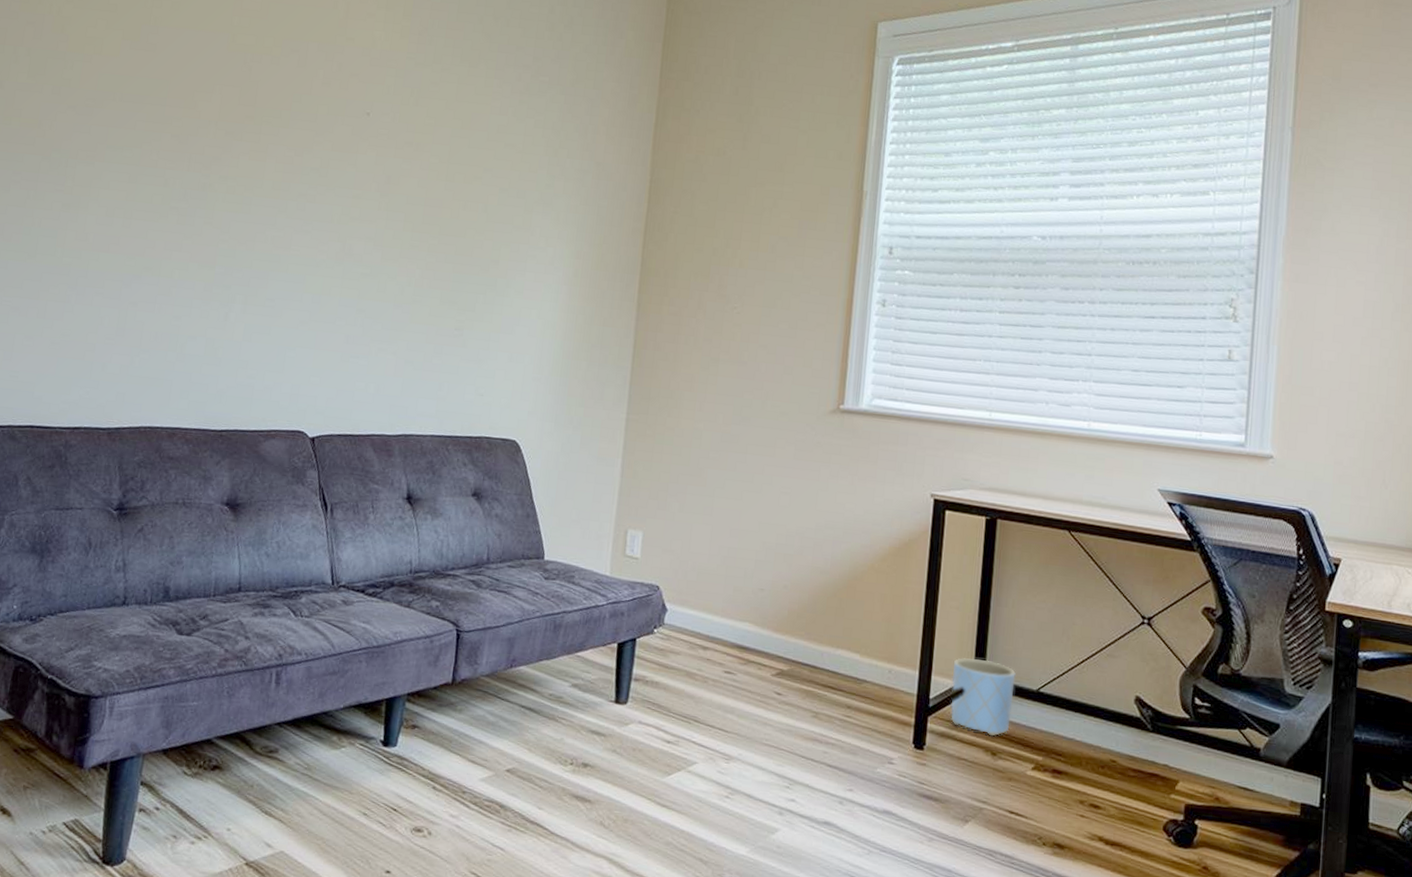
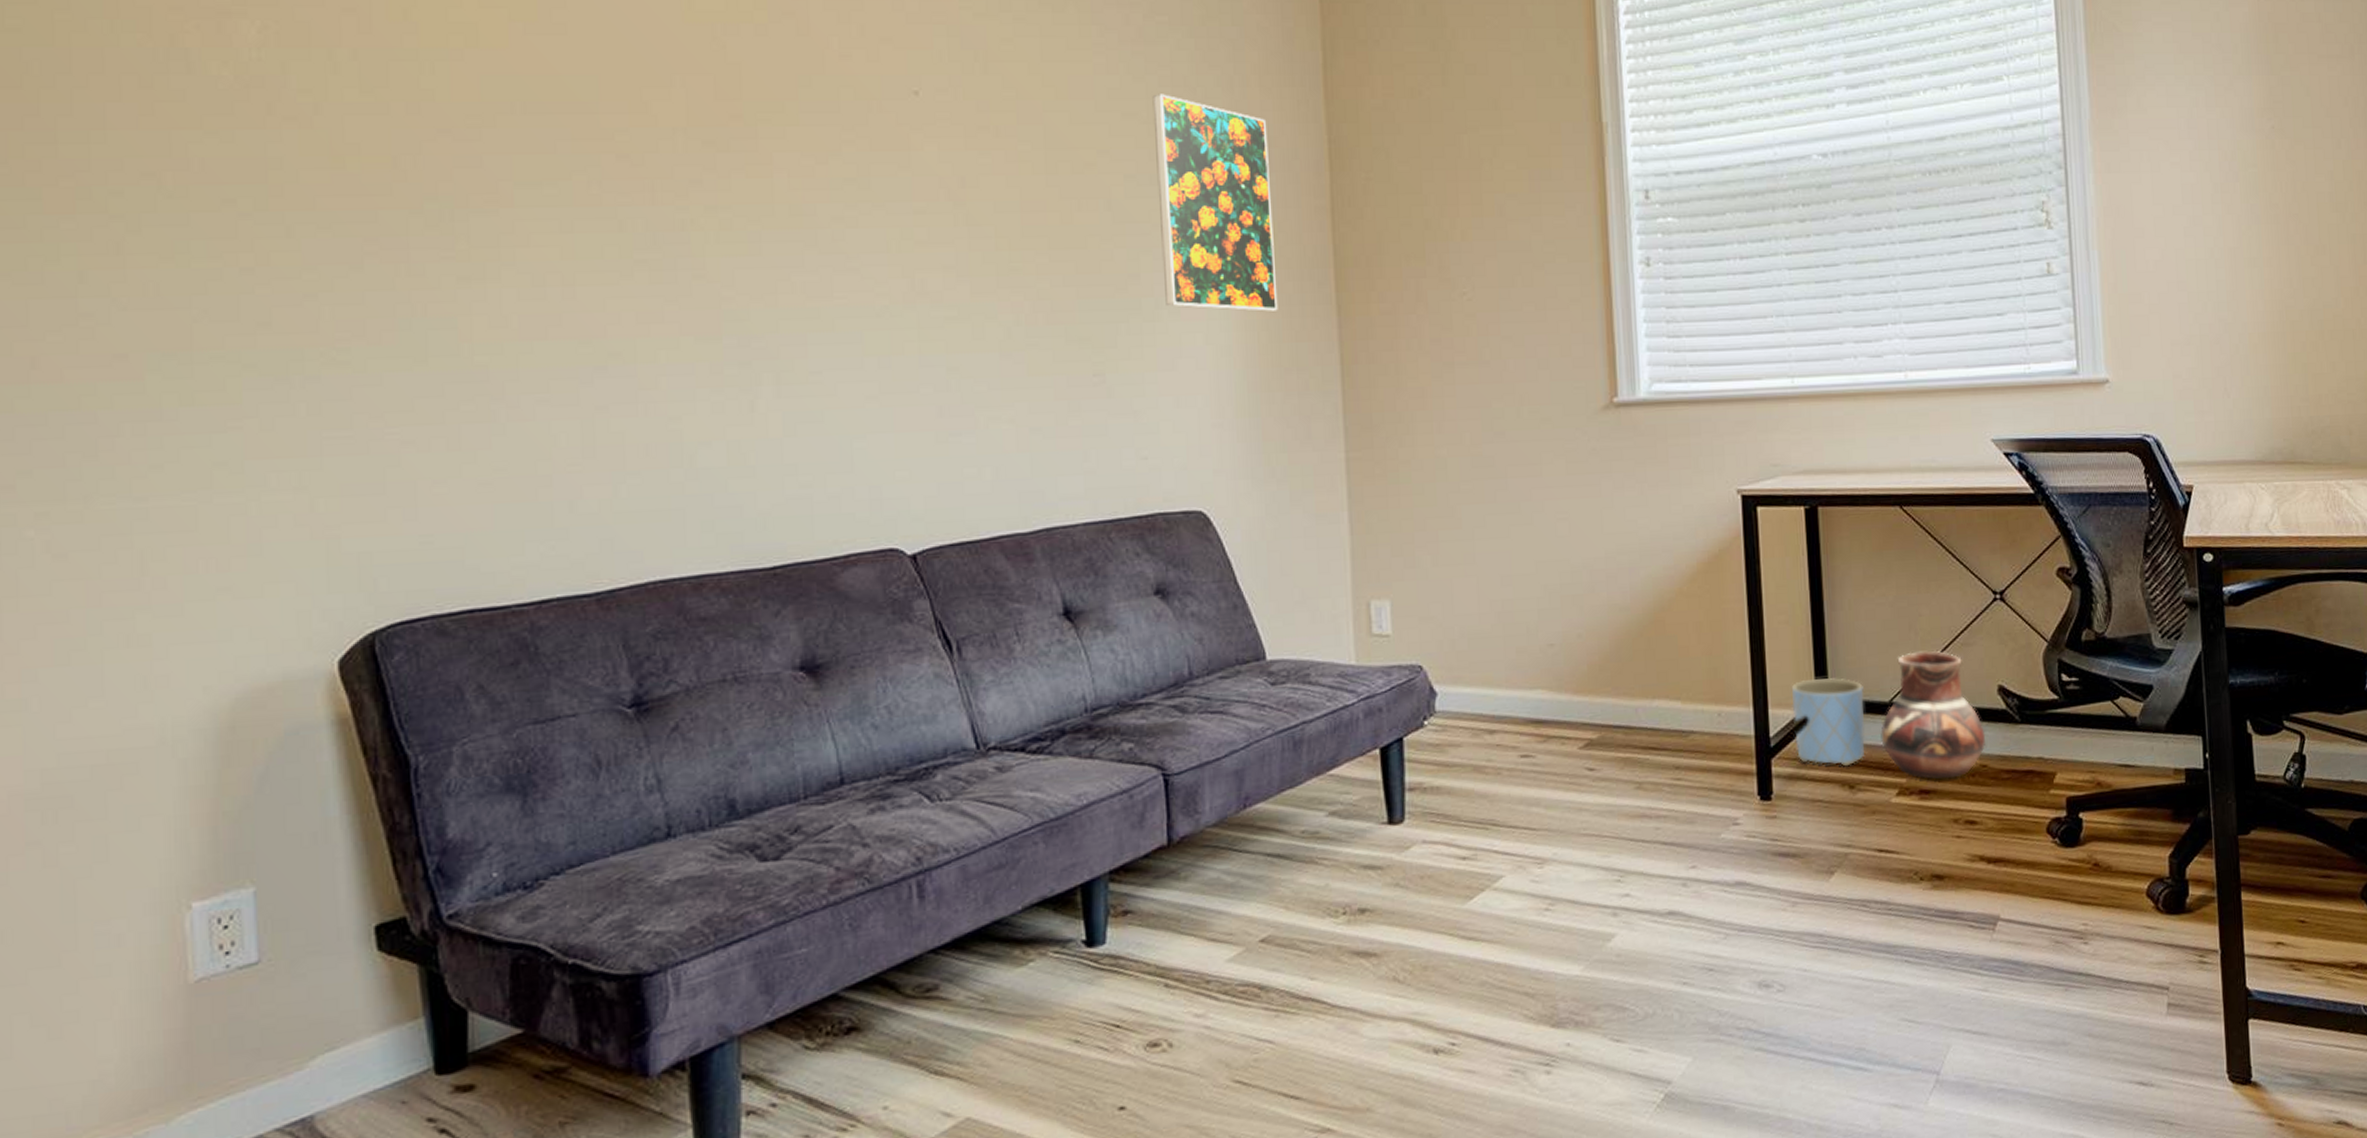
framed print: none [514,132,607,301] -> present [1152,94,1278,312]
ceramic pot: none [1025,653,1119,767] -> present [1881,651,1986,780]

